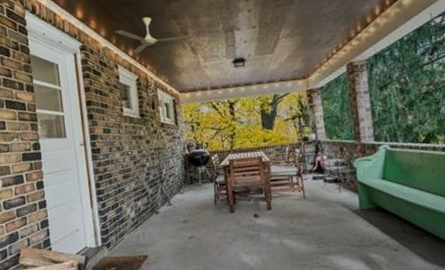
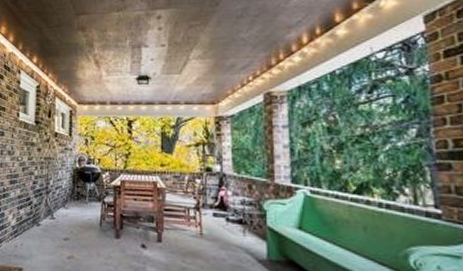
ceiling fan: present [114,17,193,54] -> none [22,27,98,62]

